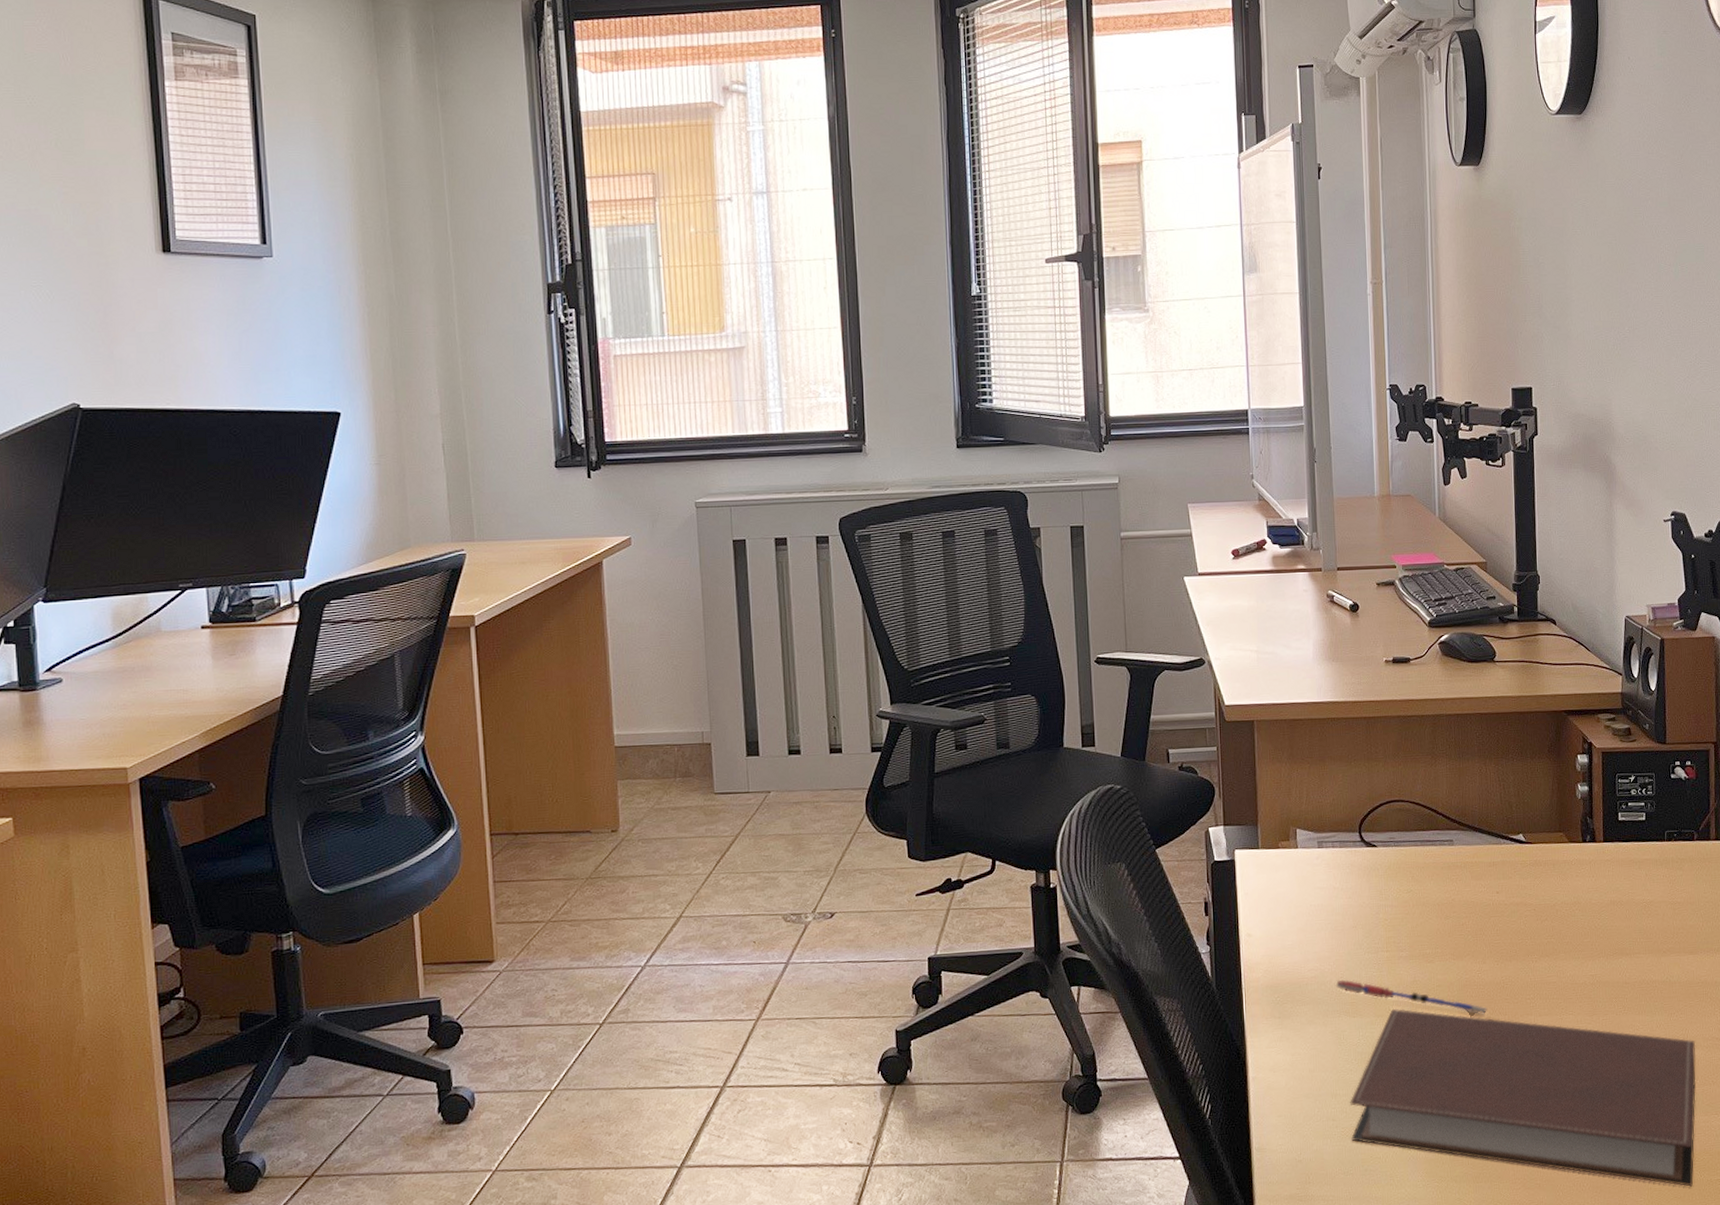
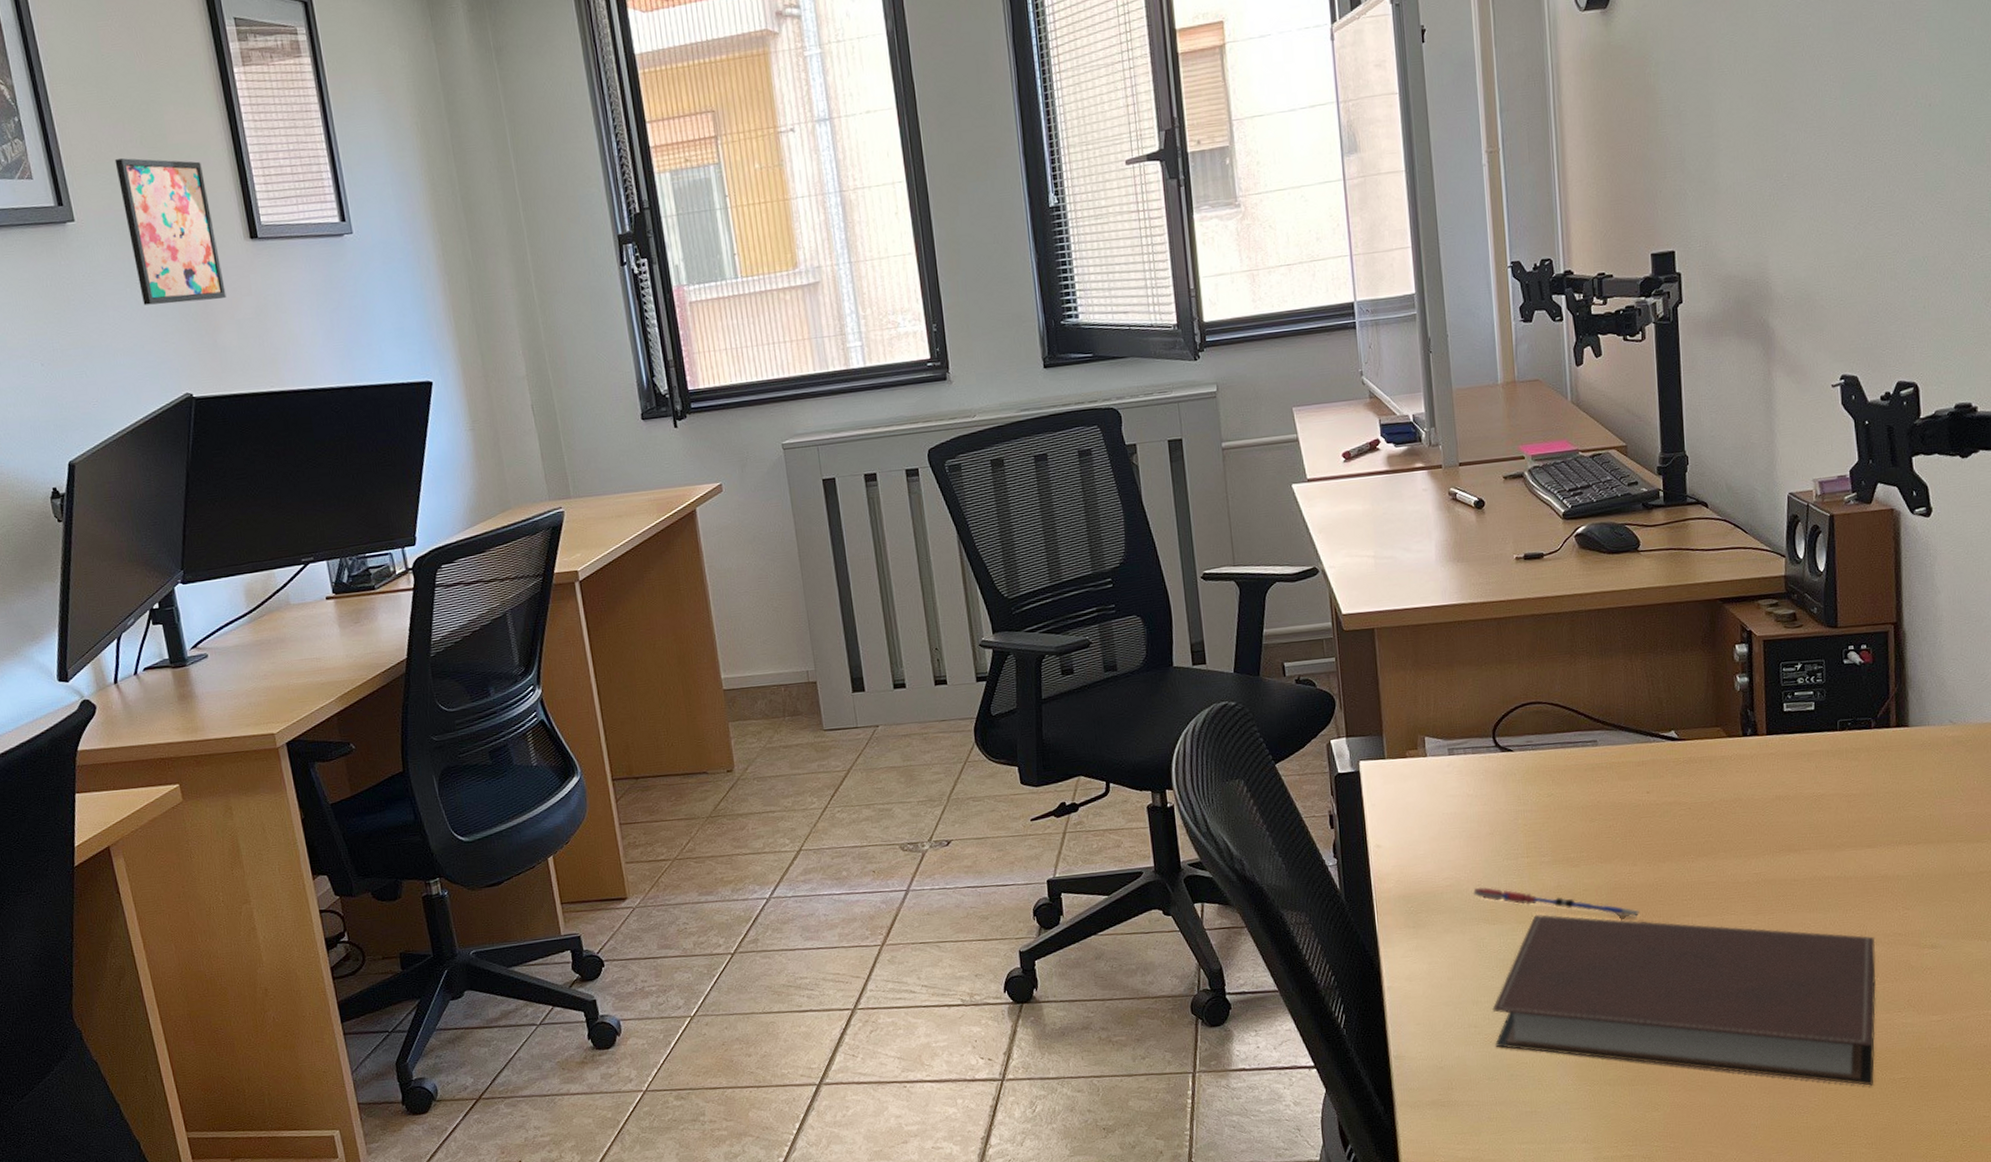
wall art: none [24,159,129,310] -> present [114,158,227,305]

